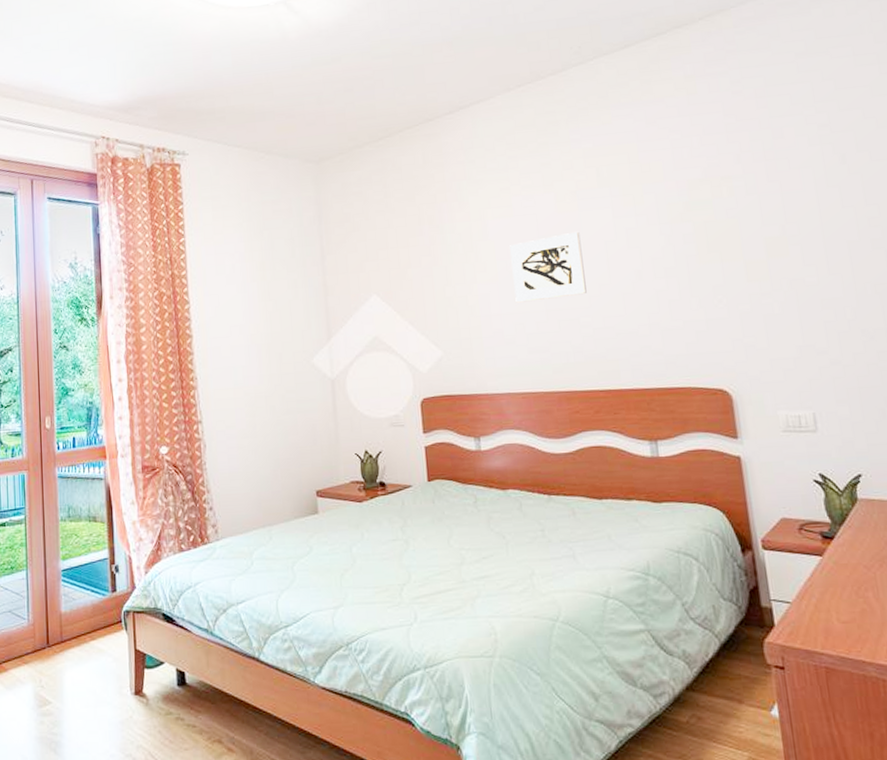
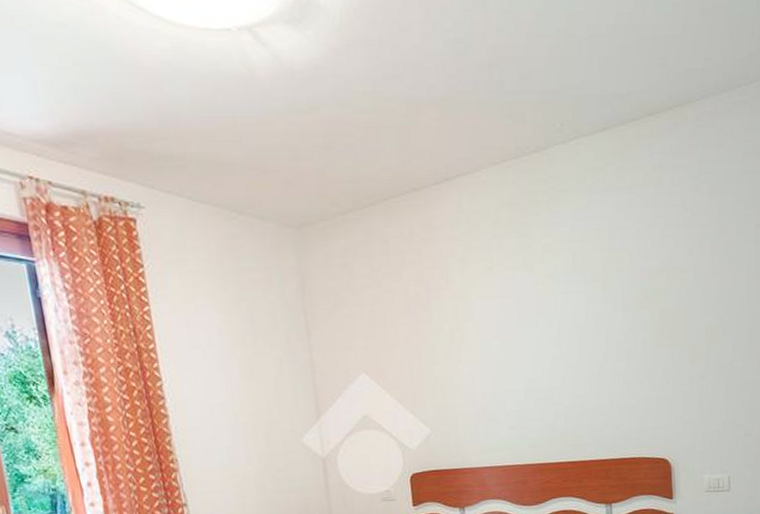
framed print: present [510,231,587,303] -> none [493,314,560,382]

